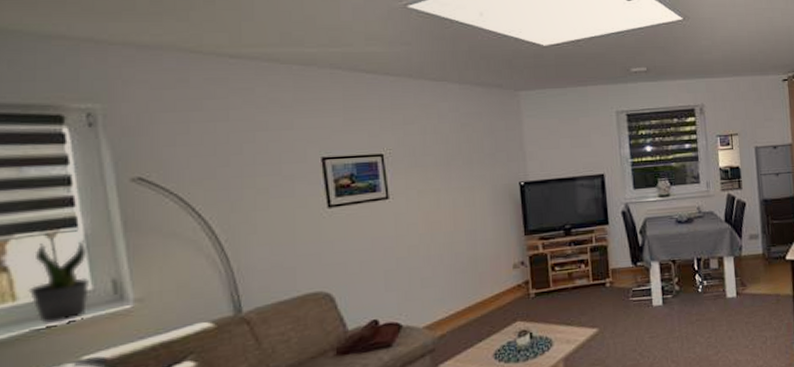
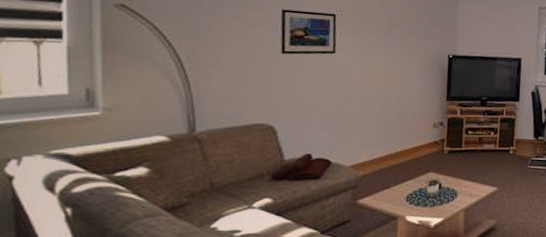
potted plant: present [28,239,89,325] -> none [11,49,67,119]

